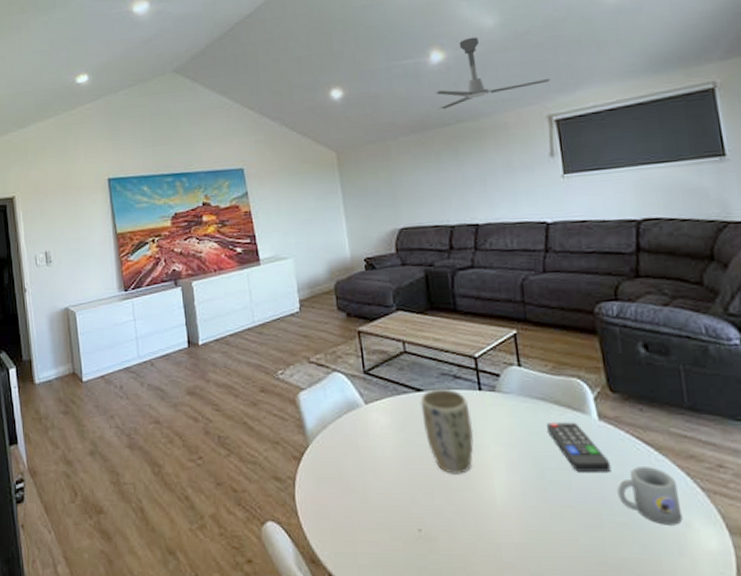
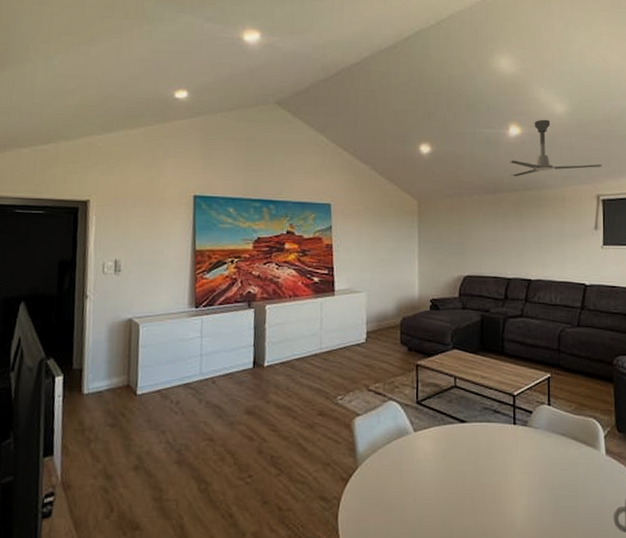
plant pot: present [420,388,474,474] -> none [463,421,505,498]
remote control: present [547,422,612,472] -> none [565,455,611,499]

